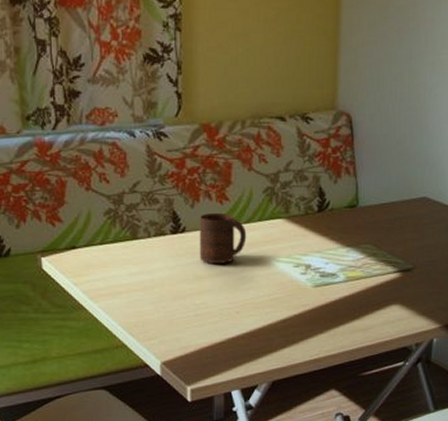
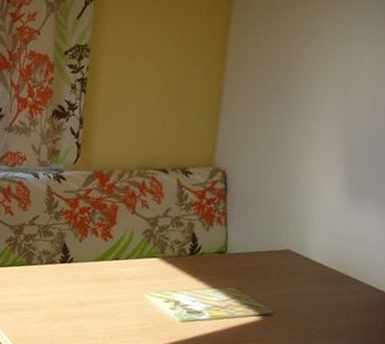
cup: present [199,212,247,263] -> none [82,247,125,293]

